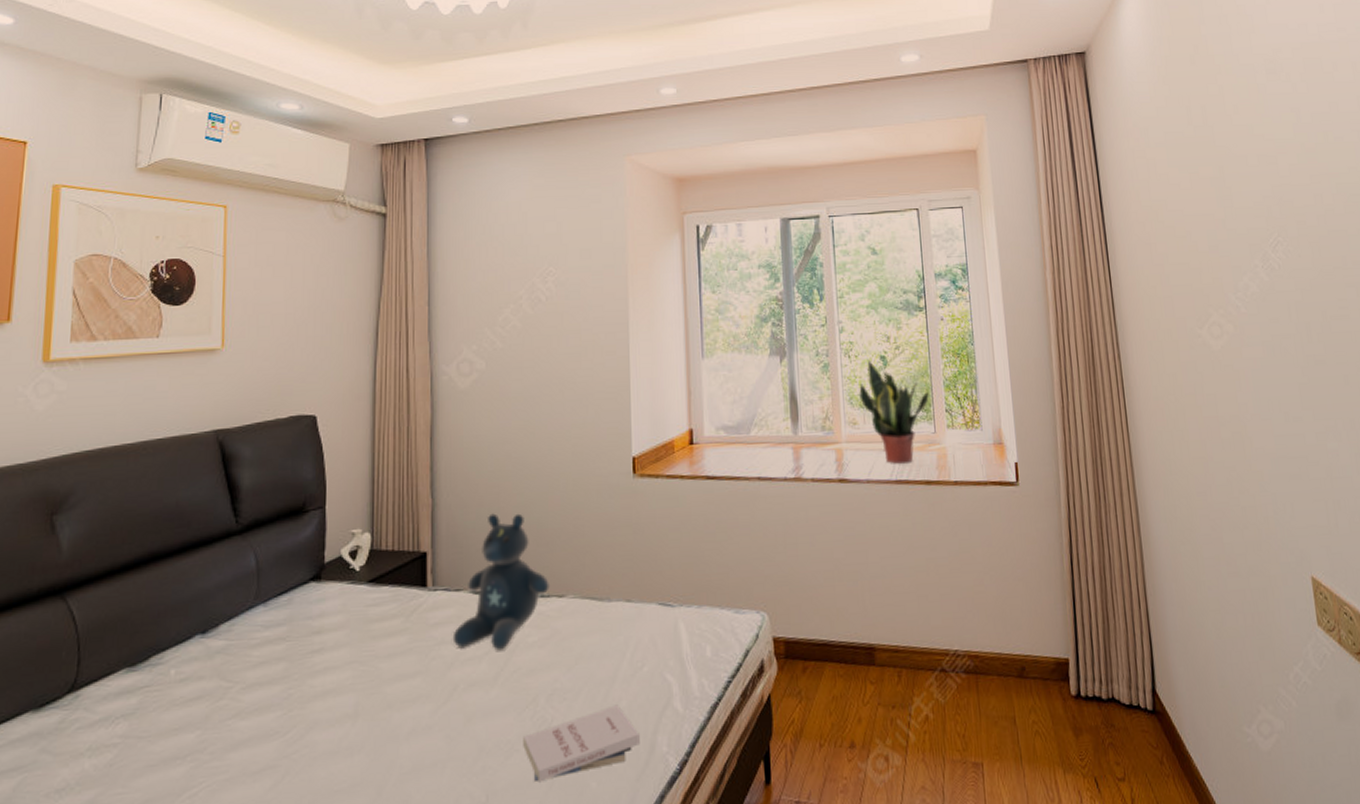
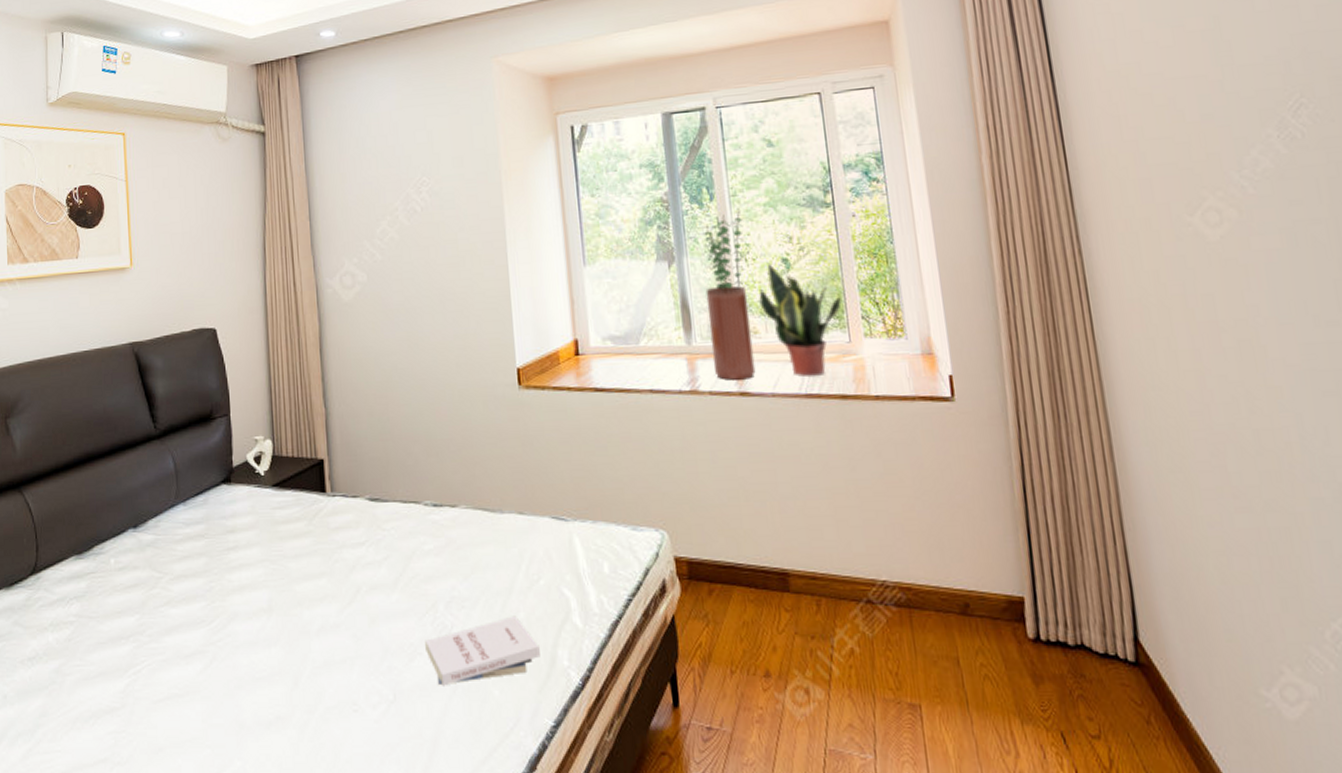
stuffed bear: present [452,513,549,651] -> none [352,423,442,556]
vase: none [812,309,854,468] -> present [704,208,756,380]

